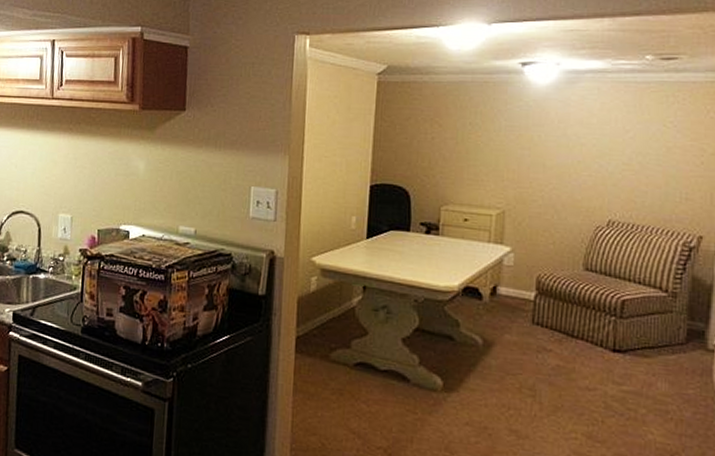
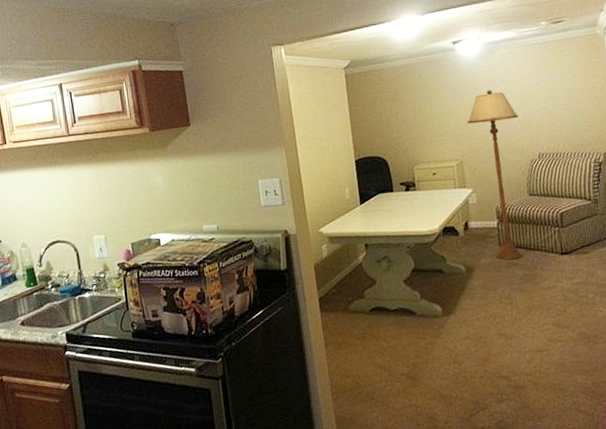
floor lamp: none [521,130,590,344] -> present [467,90,522,260]

